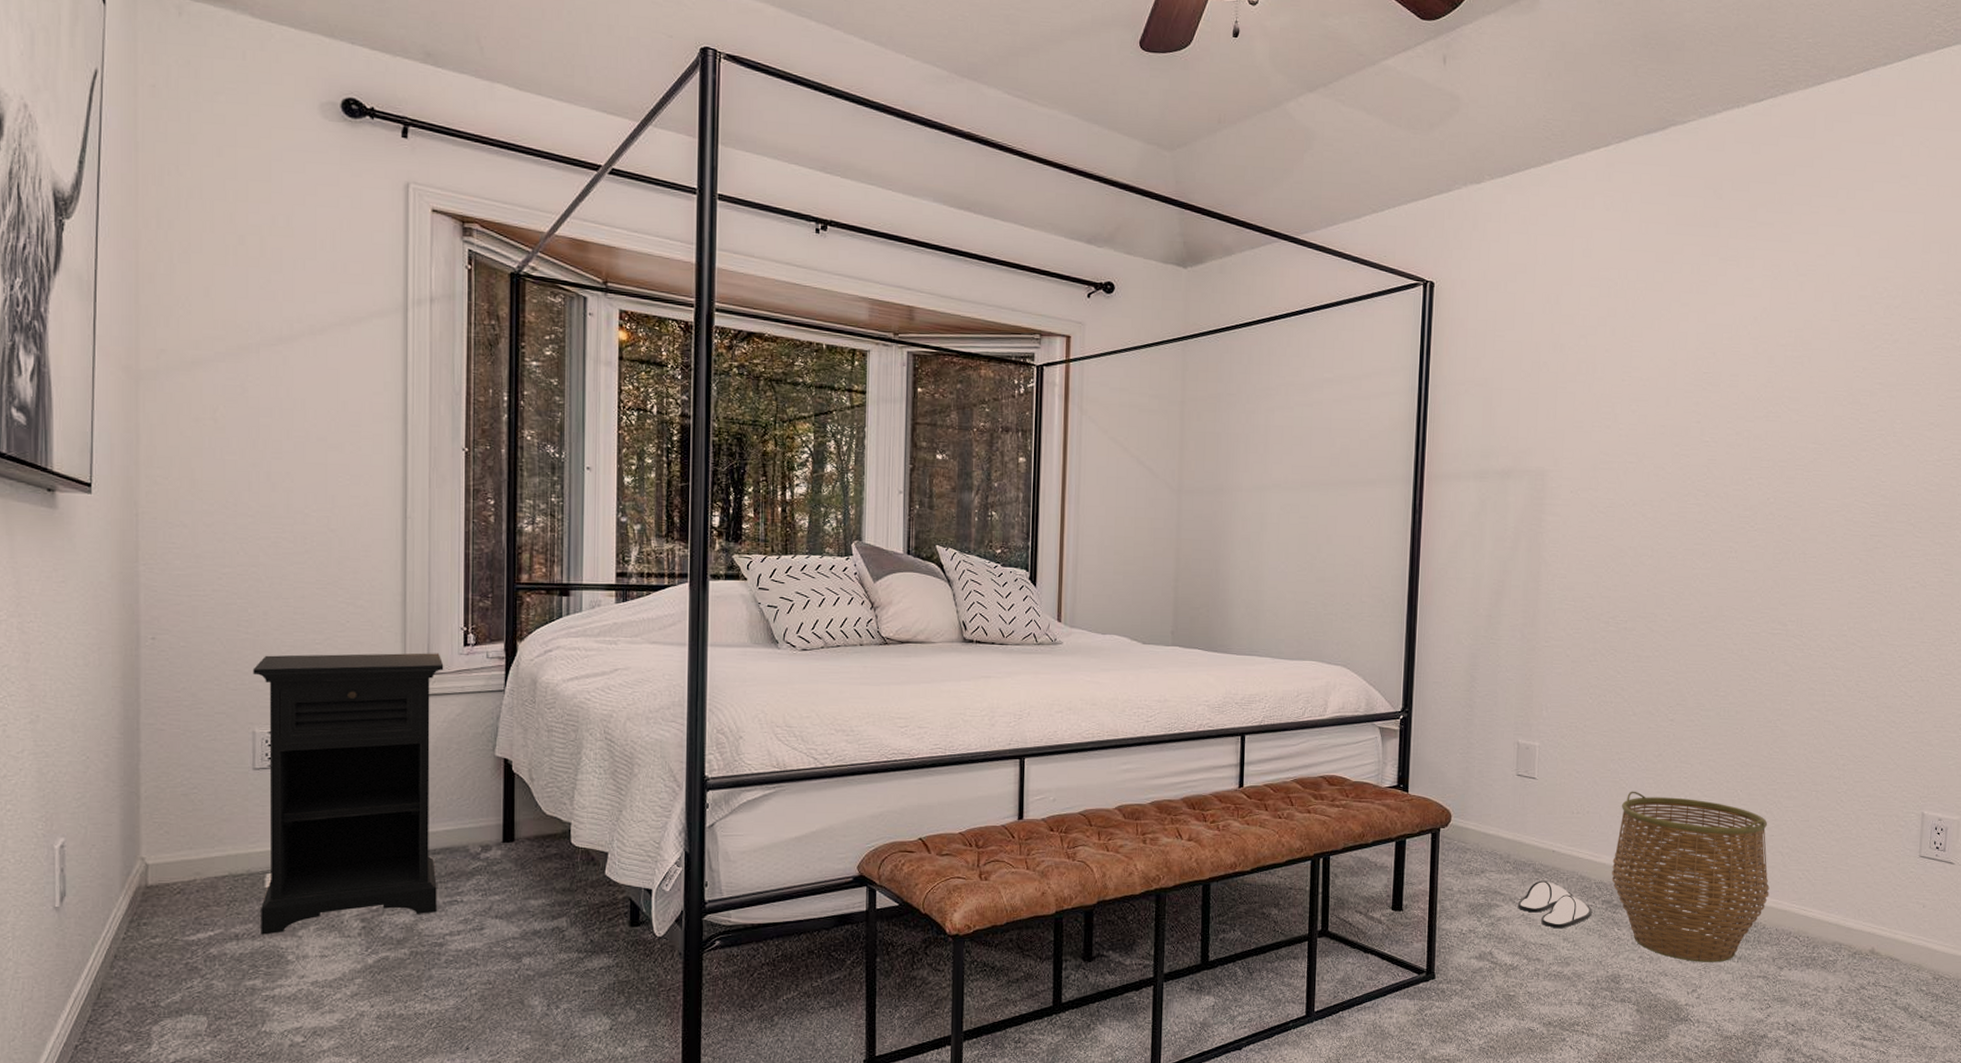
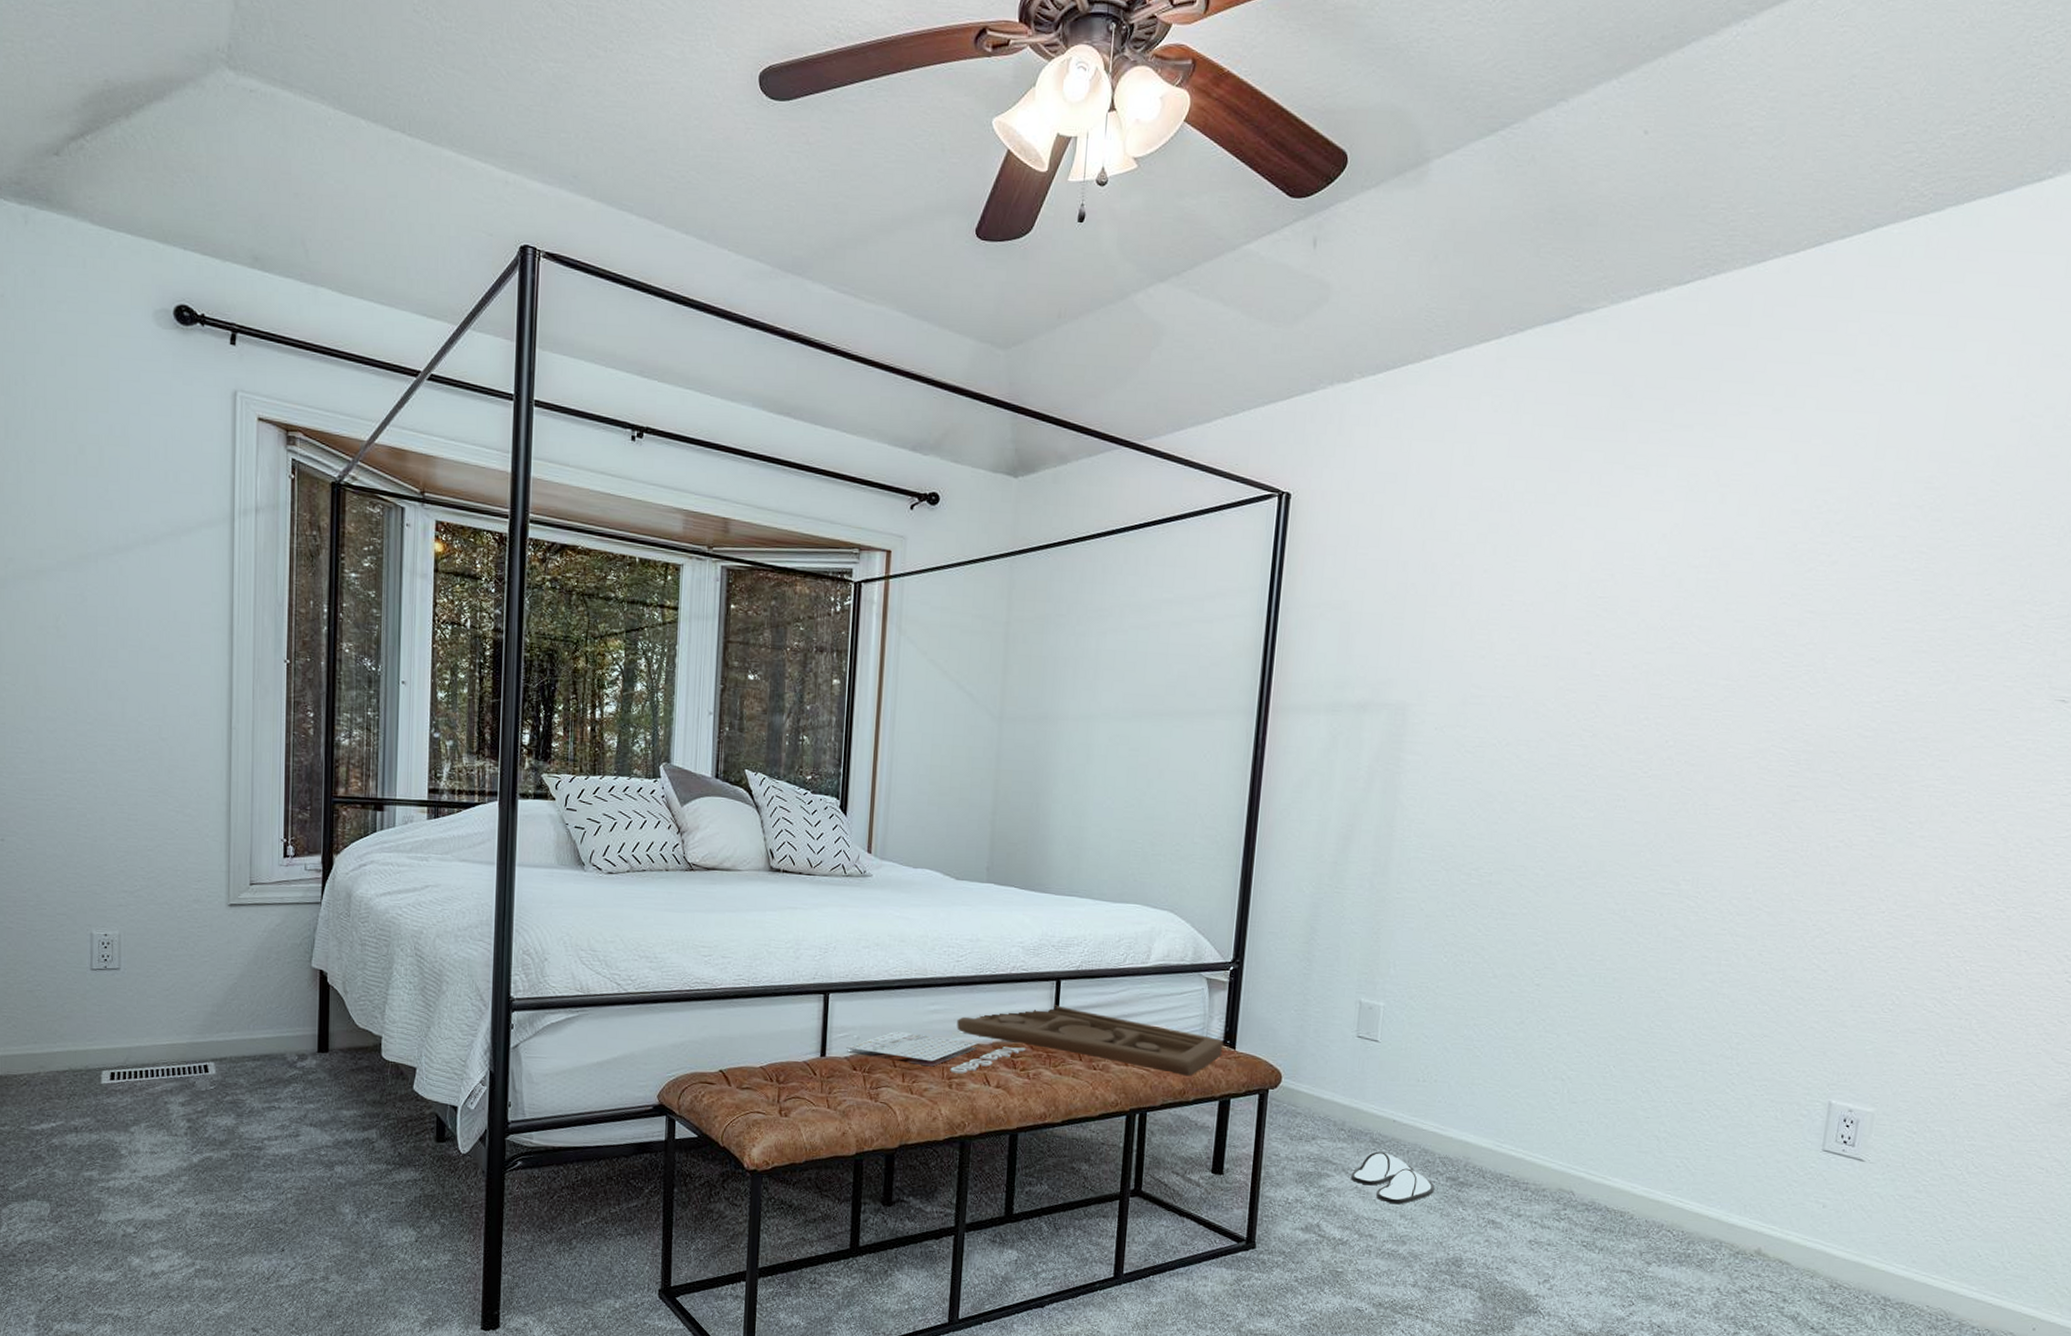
nightstand: present [253,653,444,935] -> none [91,859,265,1129]
magazine: none [1043,791,1215,829] -> present [846,1031,1026,1074]
decorative tray: none [1149,759,1397,820] -> present [957,1005,1223,1077]
basket: present [1611,791,1770,962] -> none [1458,1060,1644,1252]

